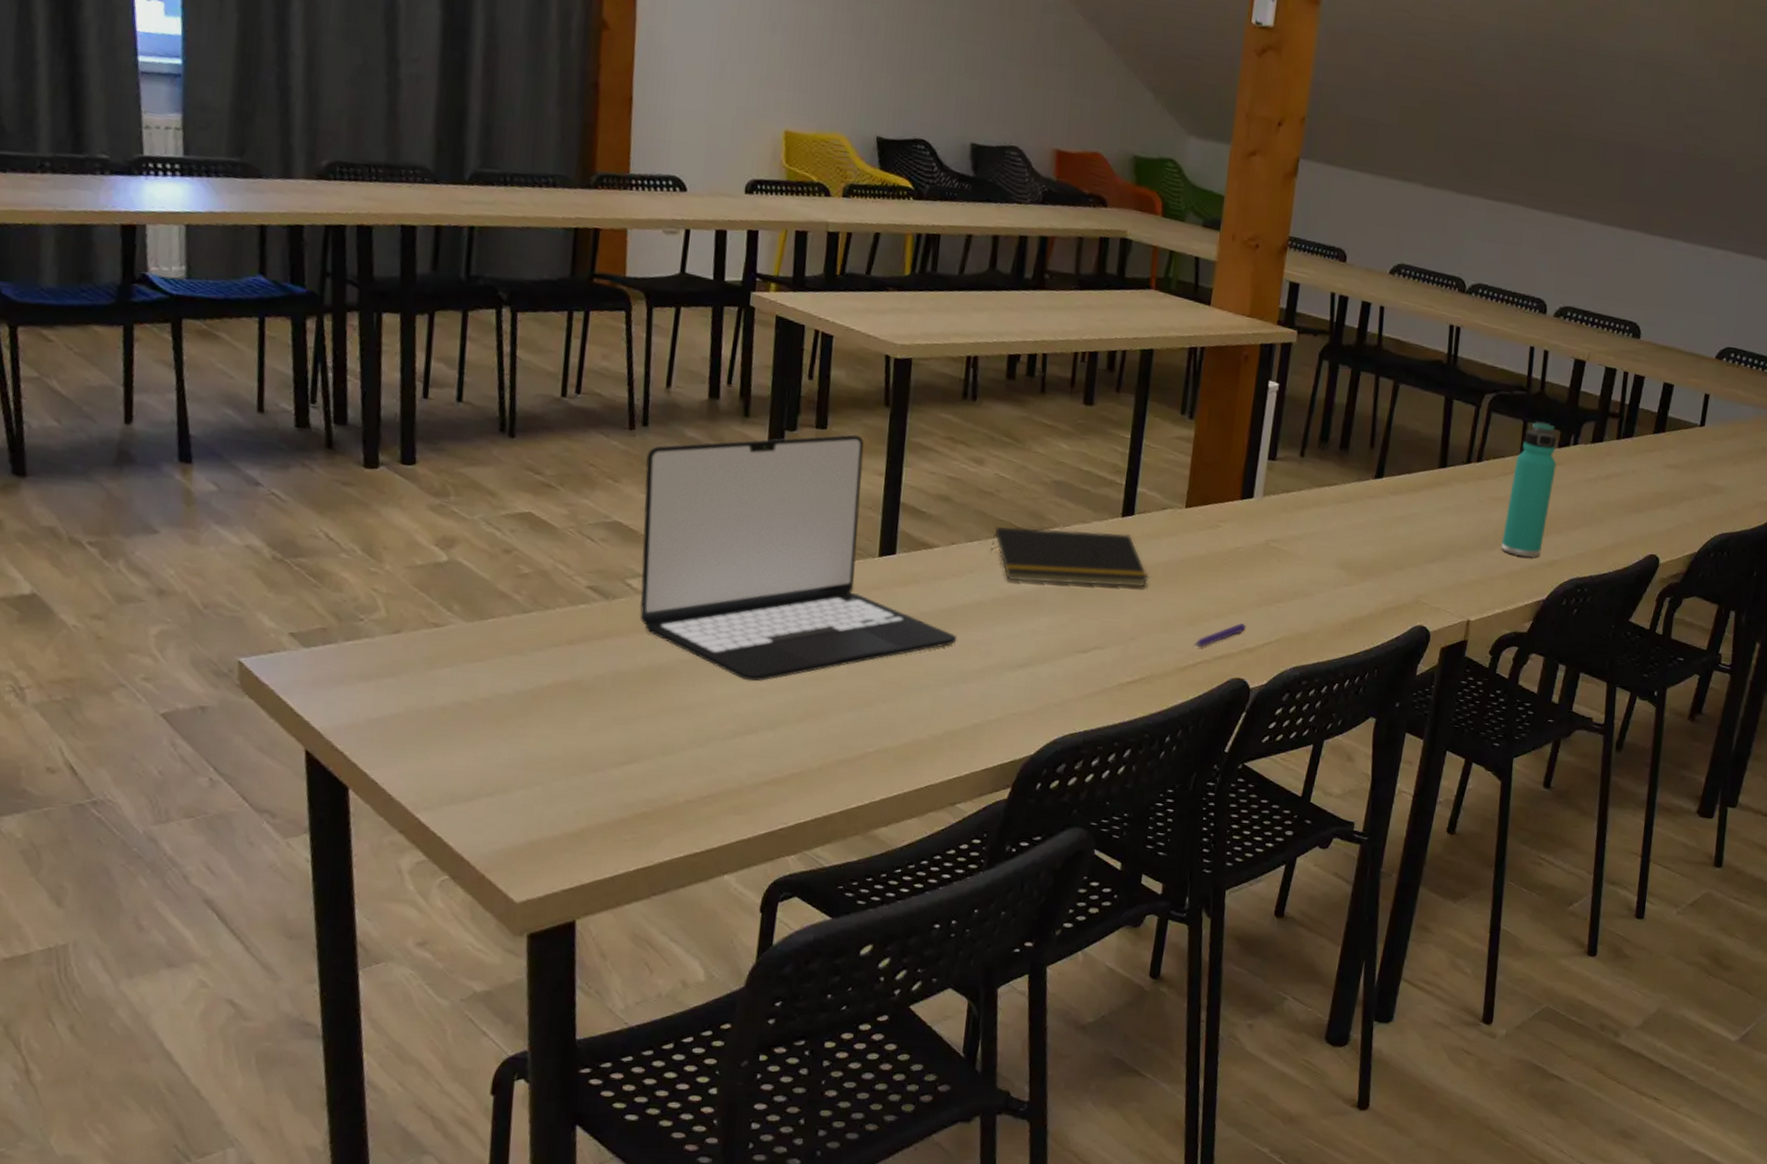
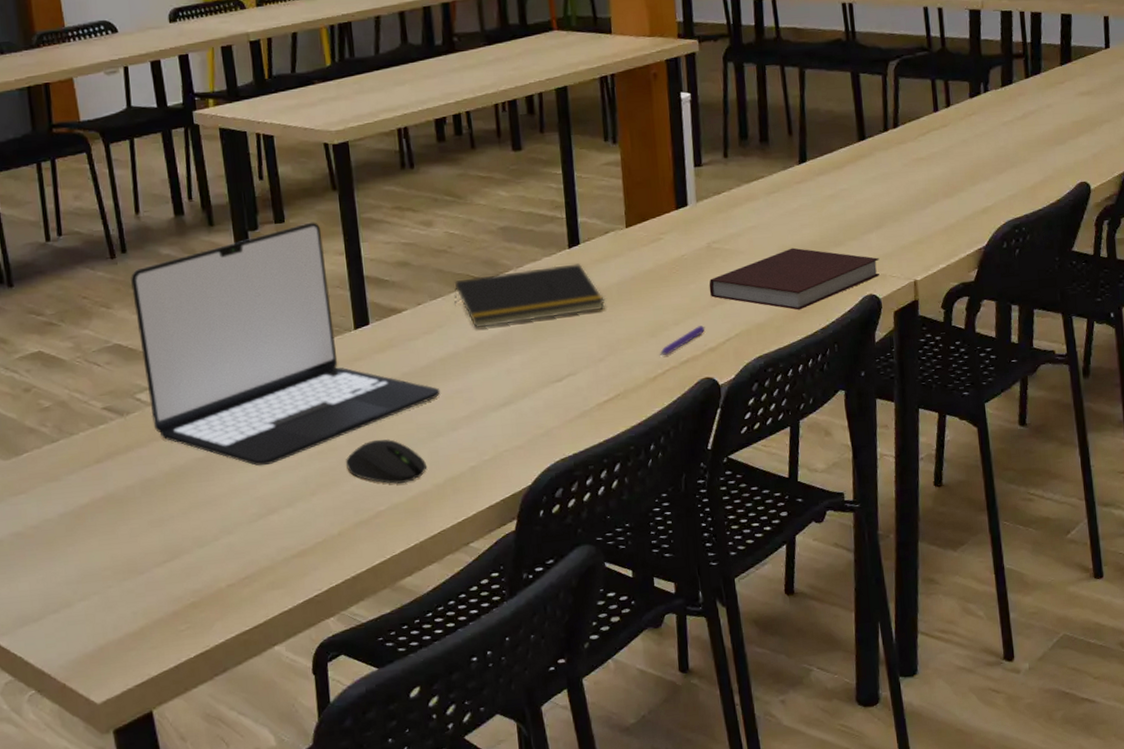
computer mouse: none [840,676,928,728] -> present [345,439,428,484]
notebook: none [1258,562,1437,628] -> present [709,247,880,310]
thermos bottle: present [1501,421,1557,557] -> none [931,76,973,210]

